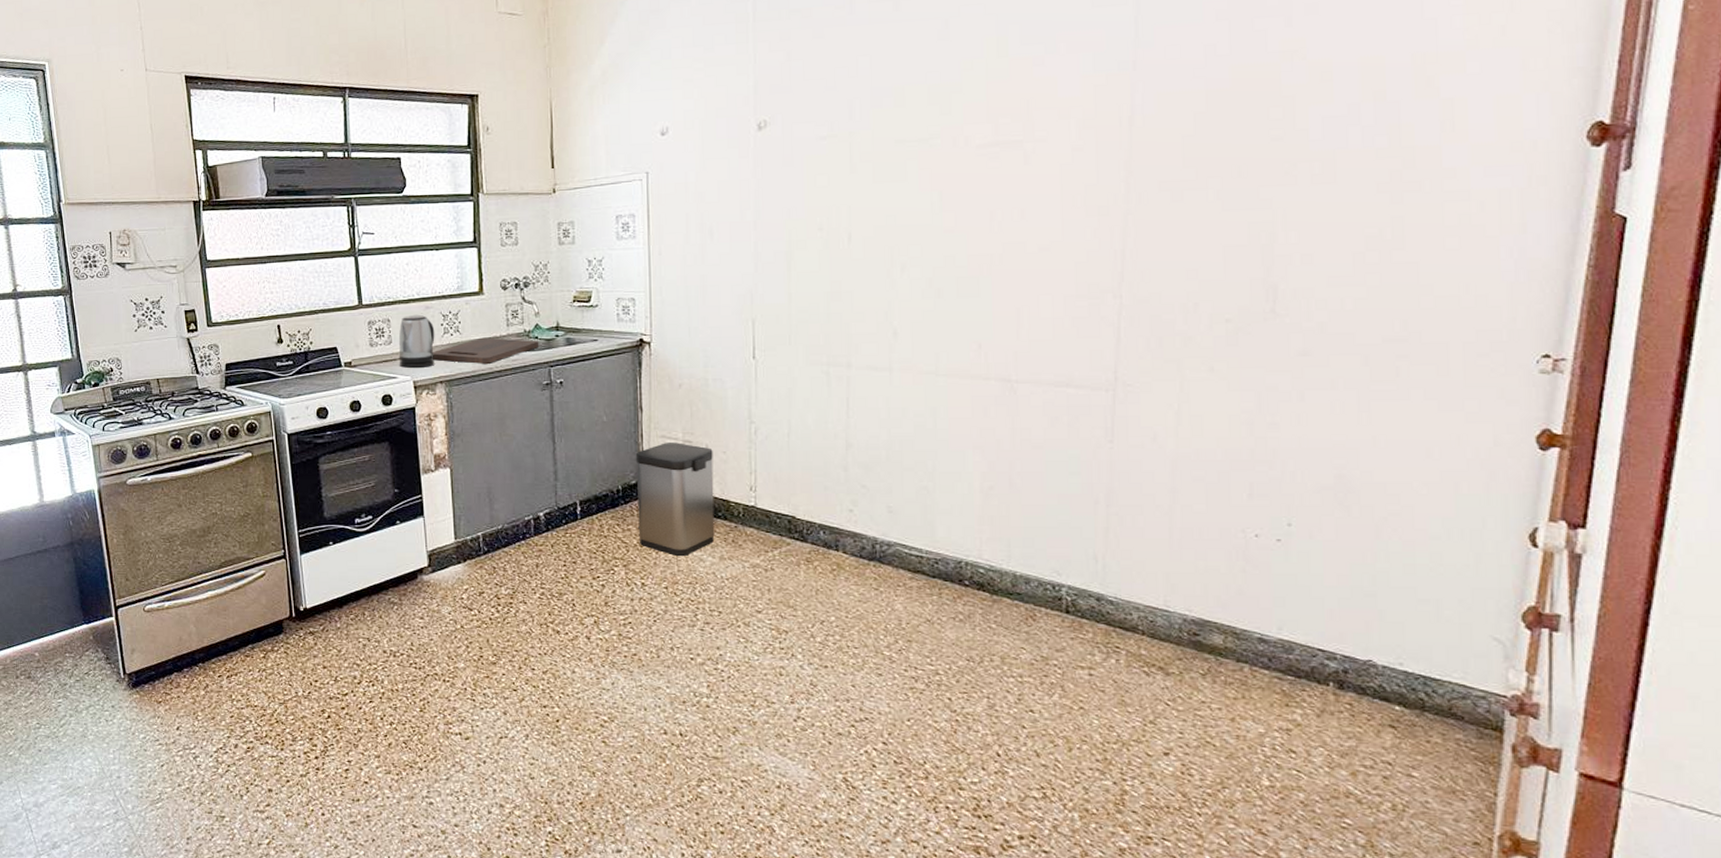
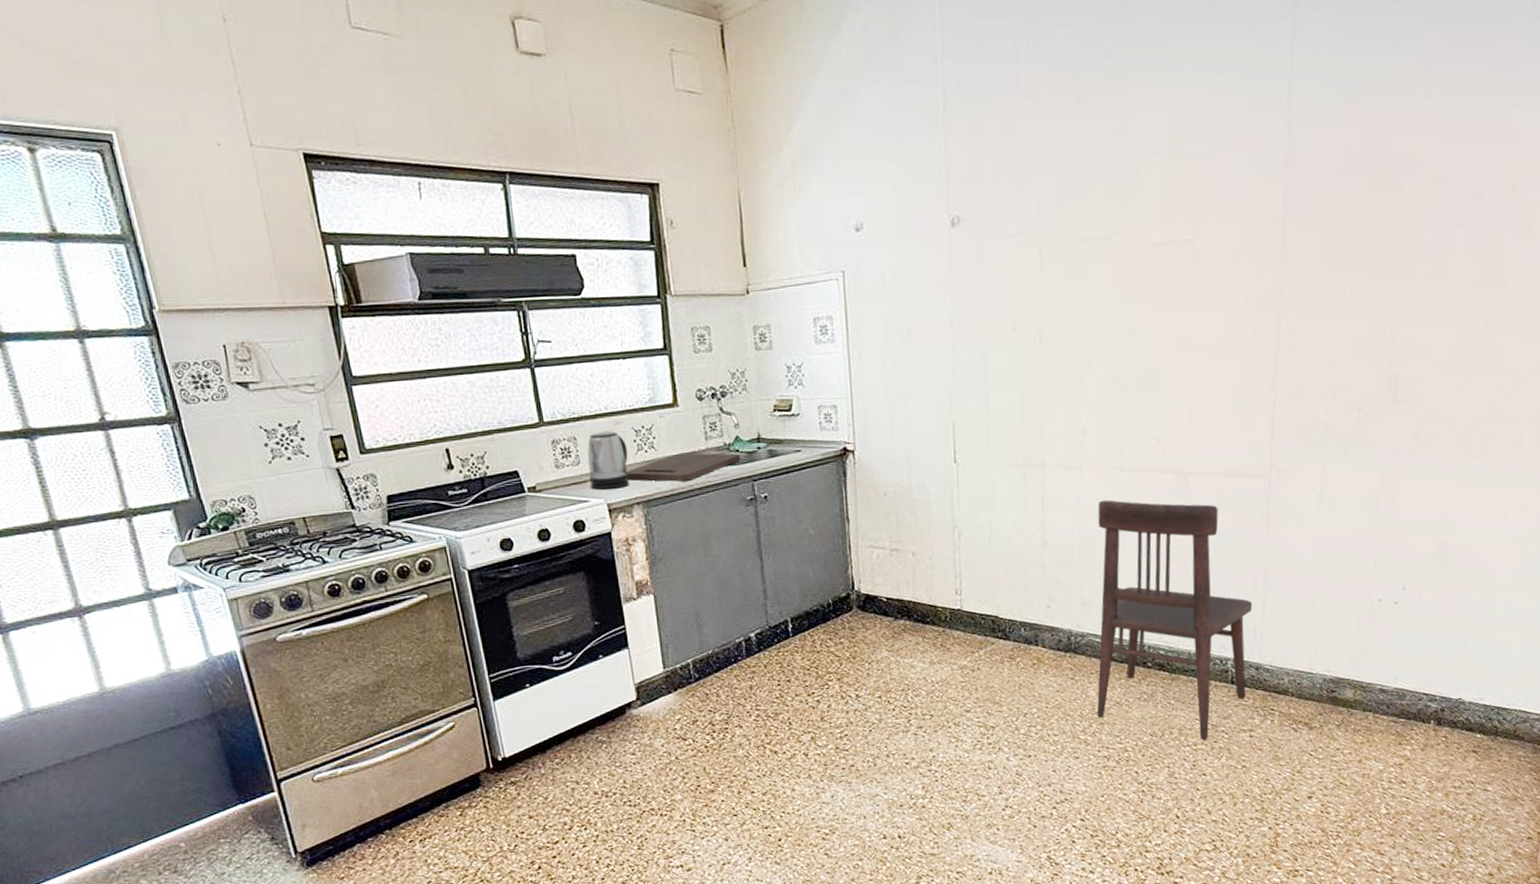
pedal bin: present [635,443,715,556] -> none [844,551,924,665]
dining chair: none [904,404,1093,672] -> present [1097,499,1253,740]

